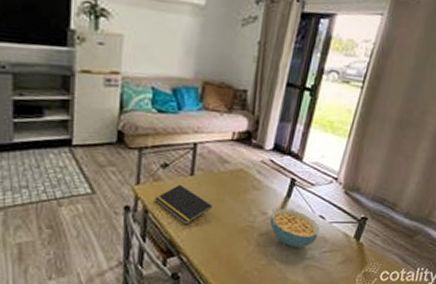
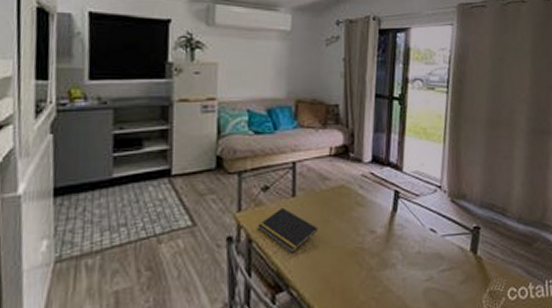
cereal bowl: present [269,209,320,248] -> none [379,224,433,269]

